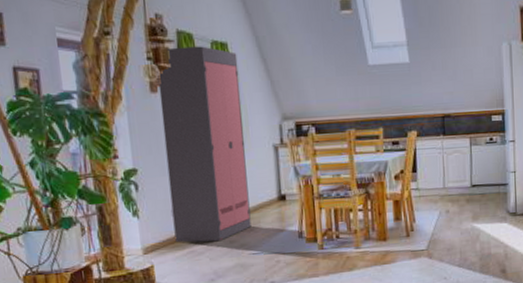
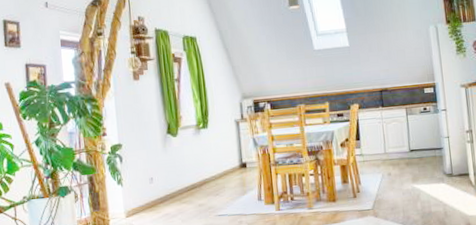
storage cabinet: present [157,46,251,243] -> none [139,40,217,207]

